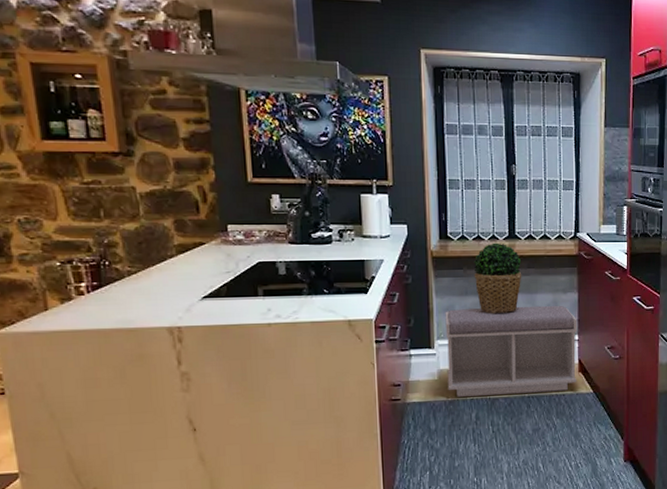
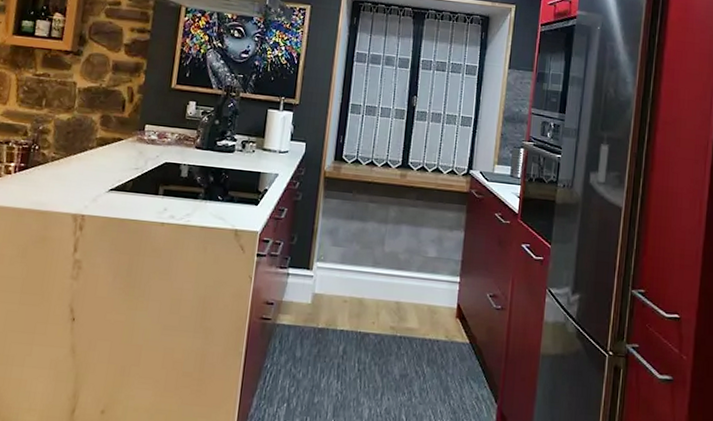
bench: present [445,305,578,397] -> none [319,232,461,337]
potted plant: present [473,242,522,315] -> none [362,170,410,244]

